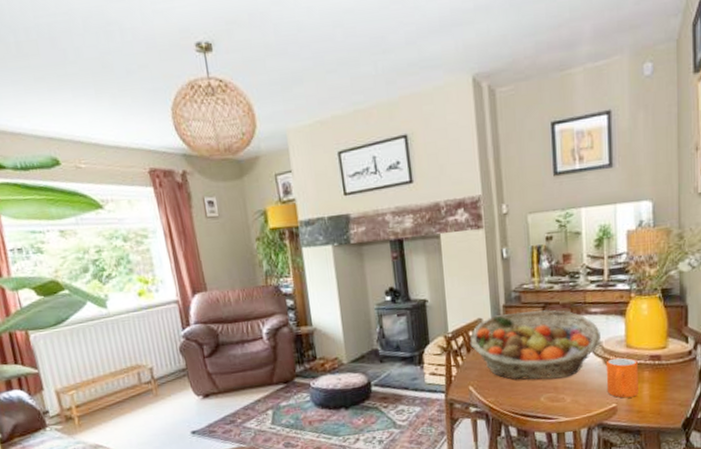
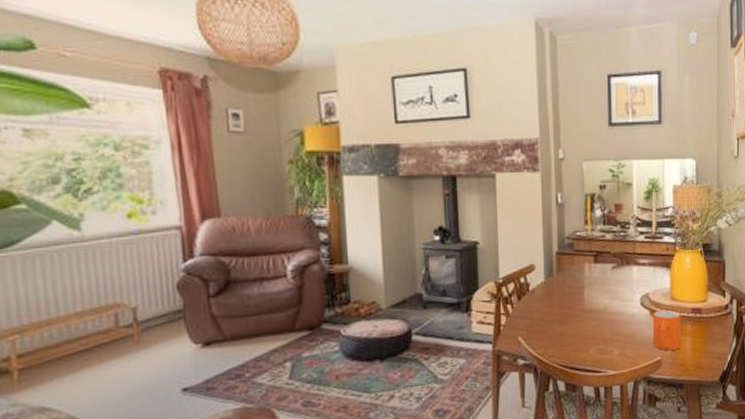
fruit basket: present [470,310,602,381] -> none [521,259,649,331]

